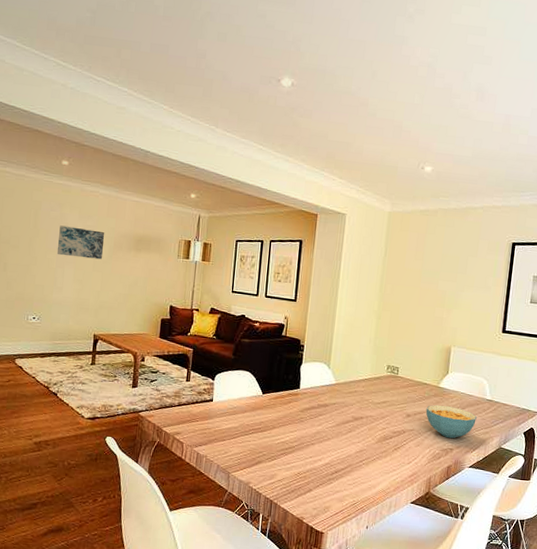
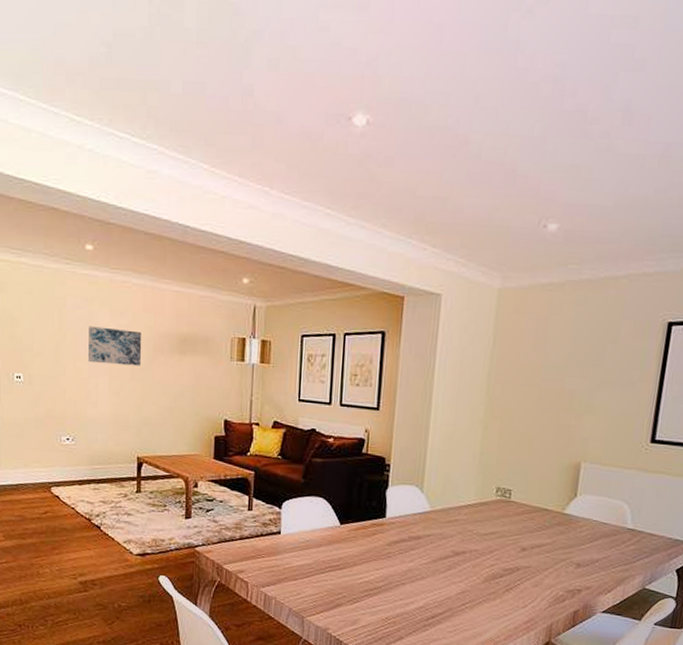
cereal bowl: present [426,404,477,439] -> none [546,535,613,578]

